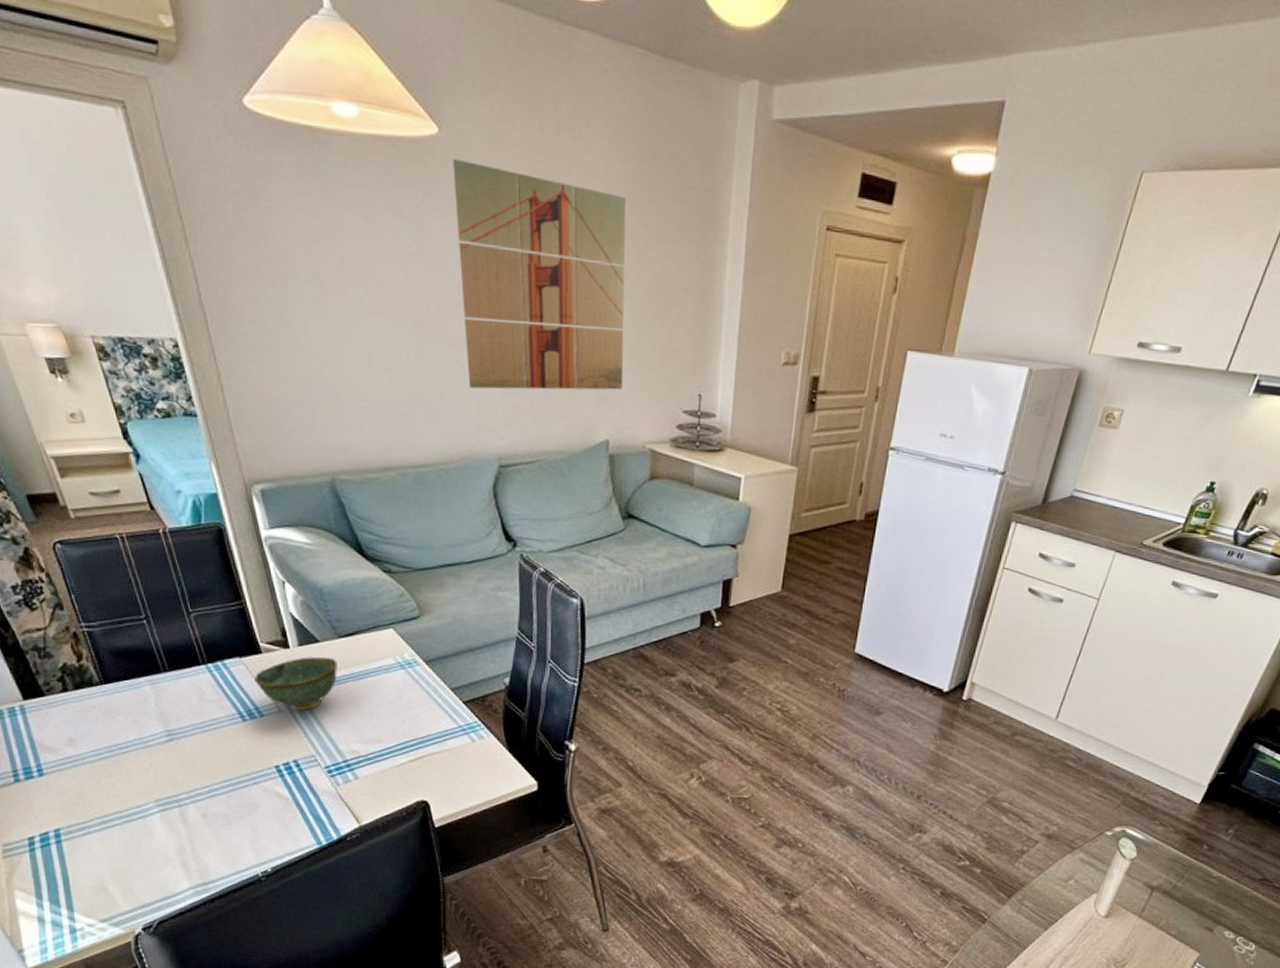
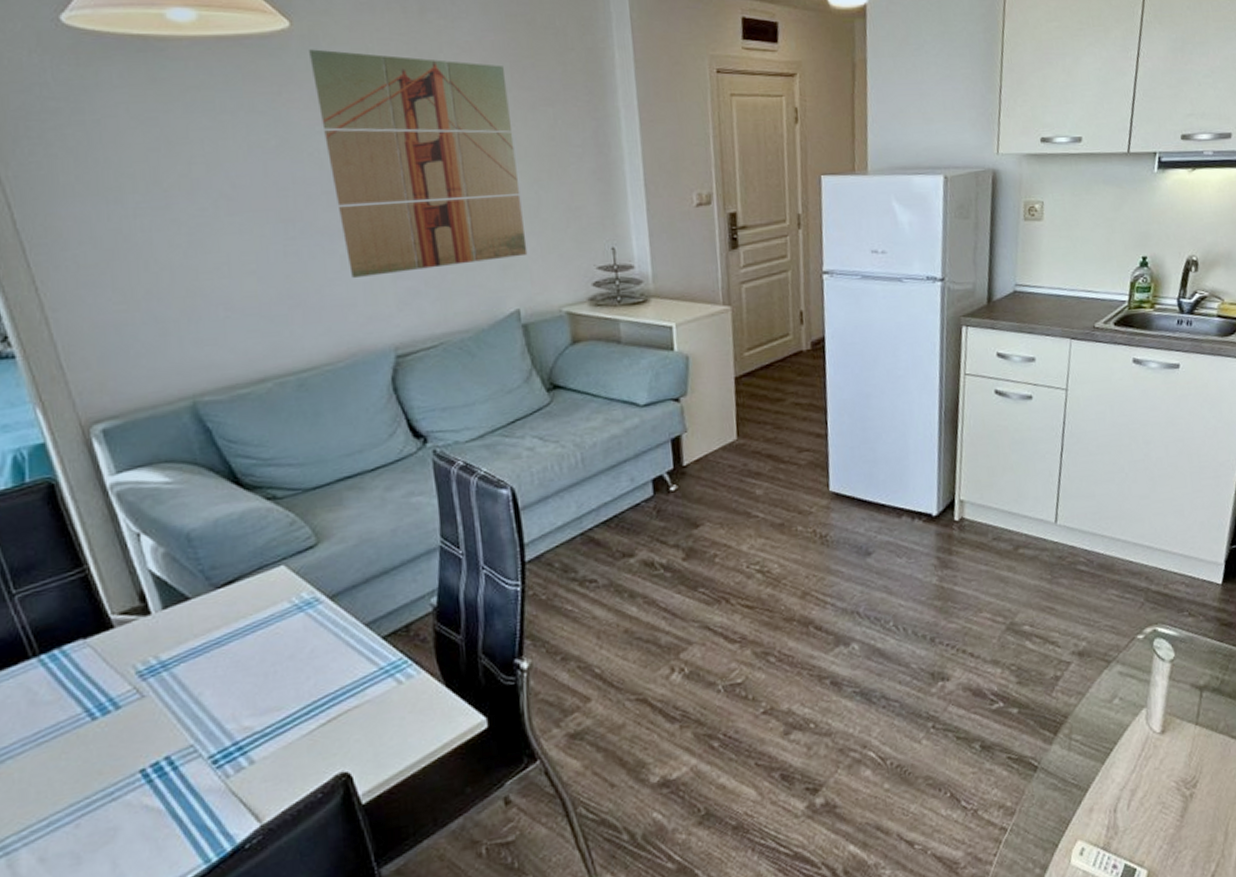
bowl: present [254,657,337,711] -> none [105,616,217,692]

